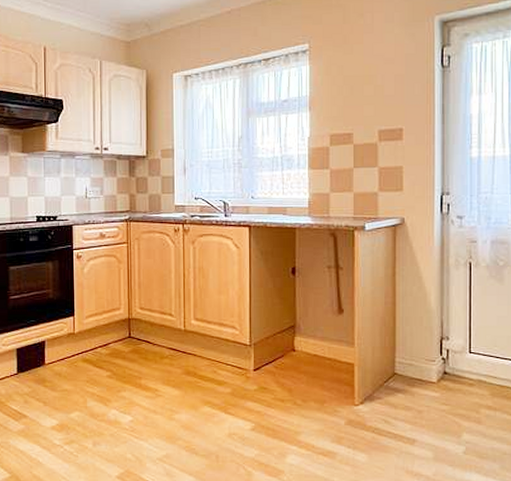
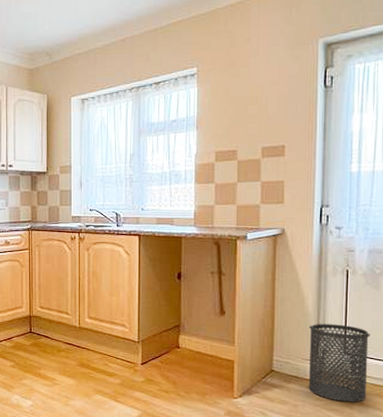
trash can: none [431,321,496,406] -> present [308,324,370,402]

